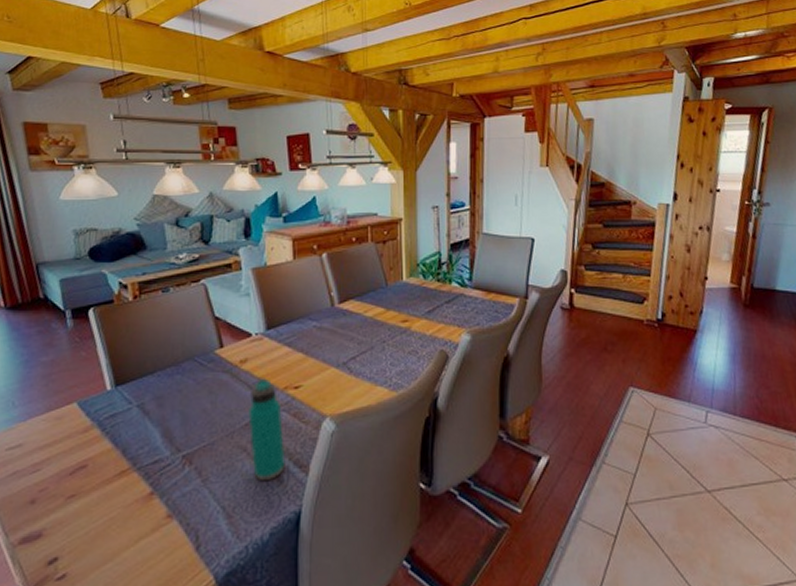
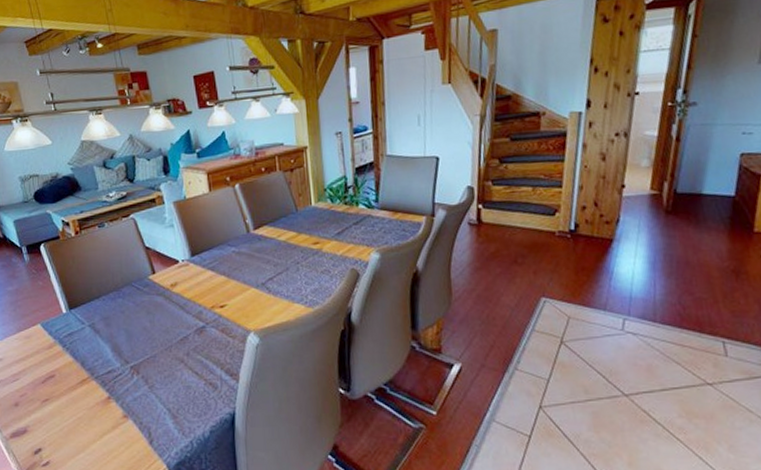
water bottle: present [248,378,286,480] -> none [181,299,218,387]

